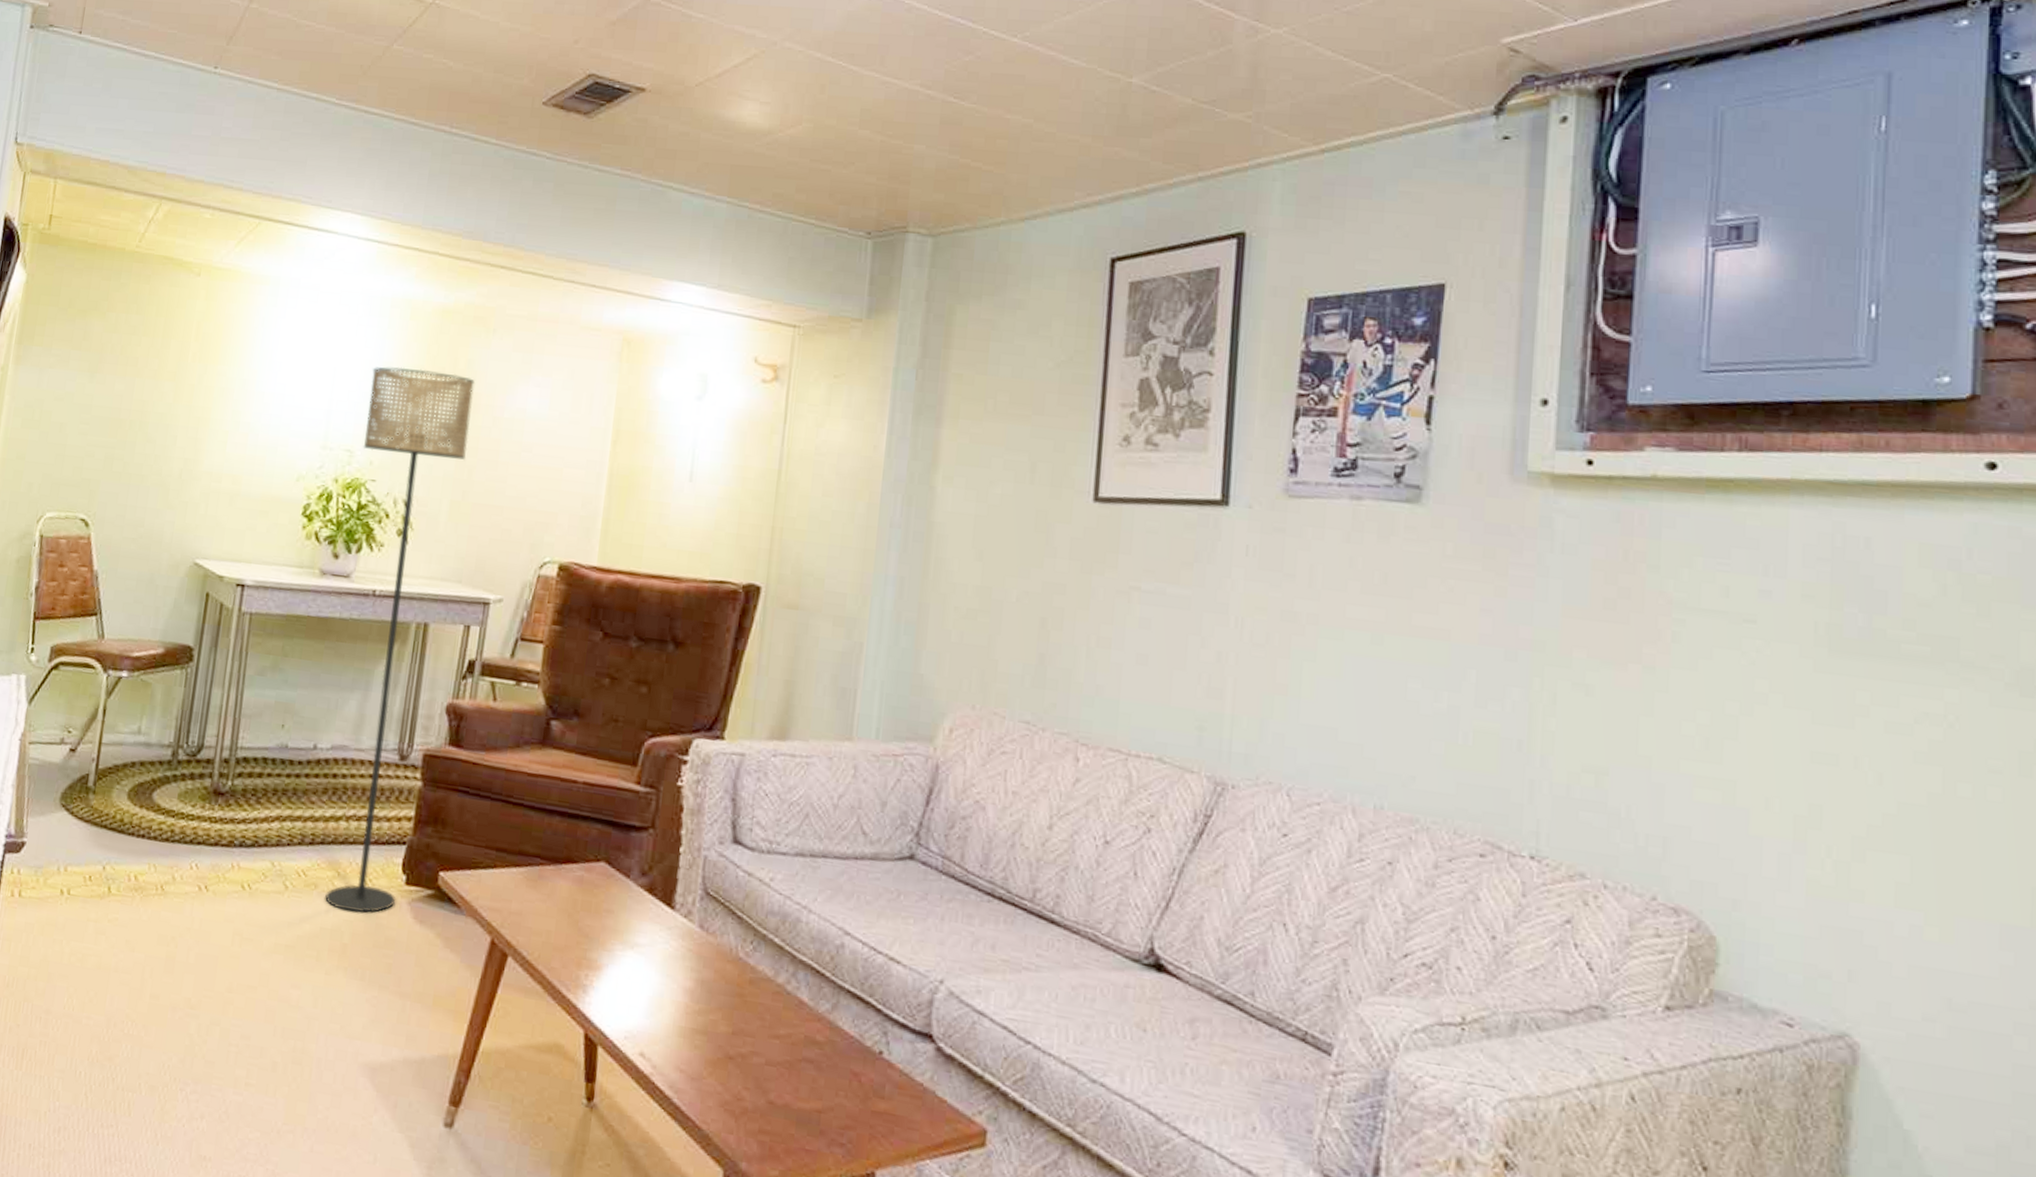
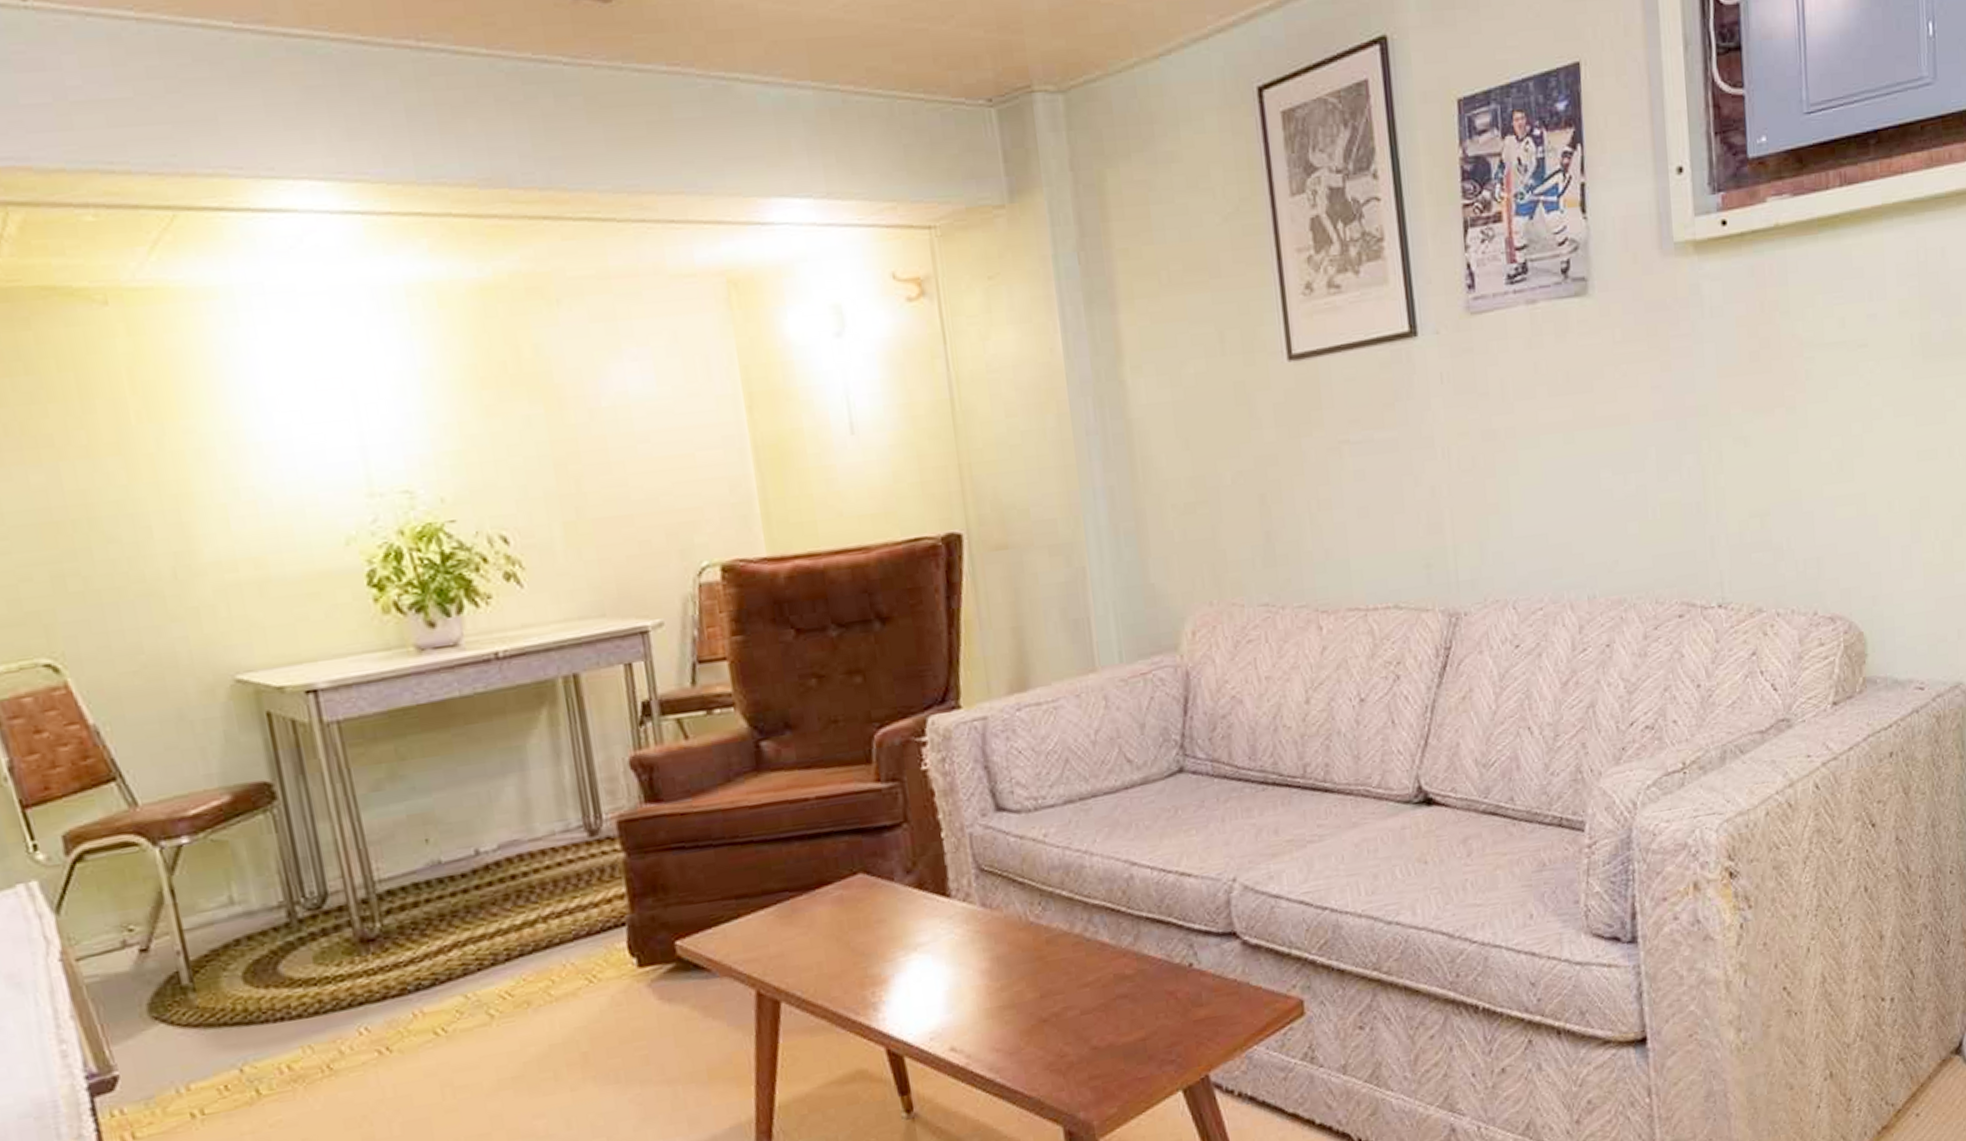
floor lamp: present [325,366,475,913] -> none [407,365,633,1019]

